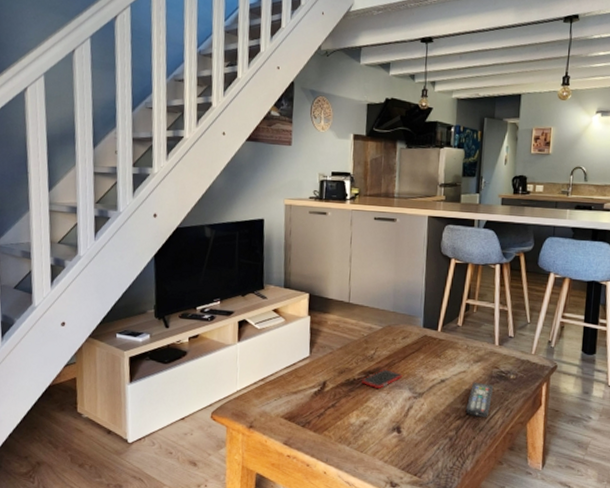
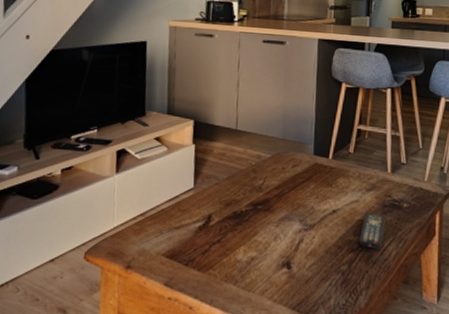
cell phone: present [362,369,403,389] -> none [249,200,293,222]

